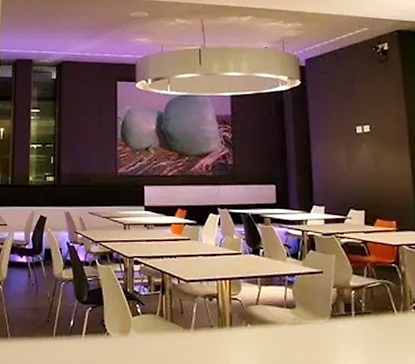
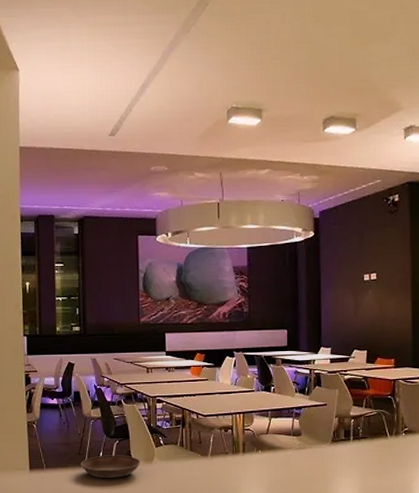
saucer: none [49,324,115,352] -> present [81,455,141,478]

